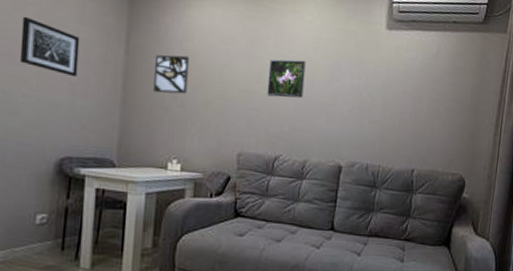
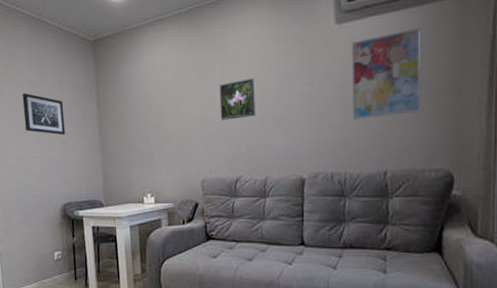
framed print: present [153,54,190,95] -> none [121,98,151,136]
wall art: none [391,48,454,122] -> present [352,28,422,120]

